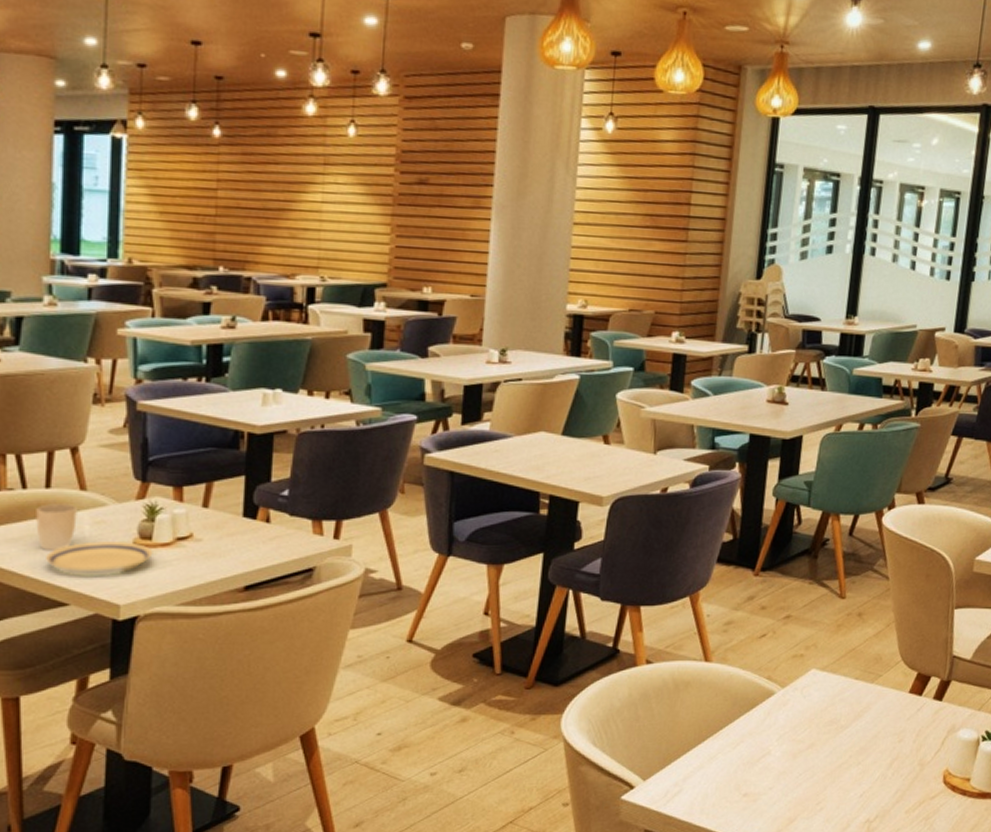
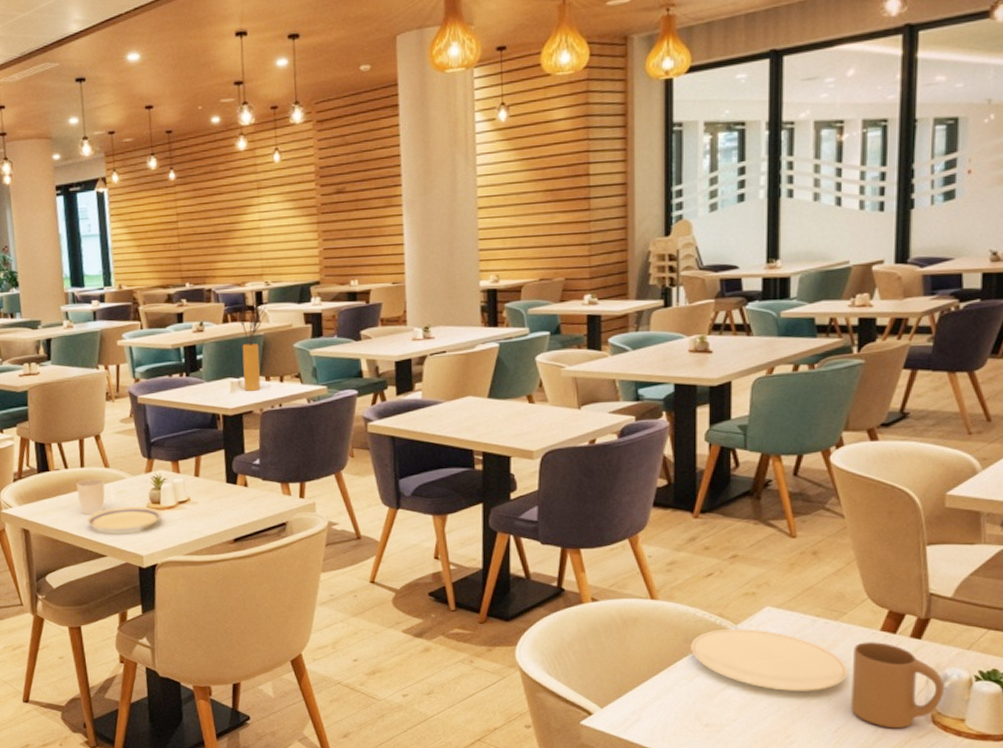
vase: none [280,298,319,408] -> present [238,301,267,392]
plate: none [738,692,878,756] -> present [691,628,849,691]
cup: none [876,704,957,791] -> present [851,642,945,729]

